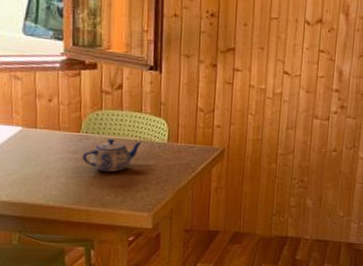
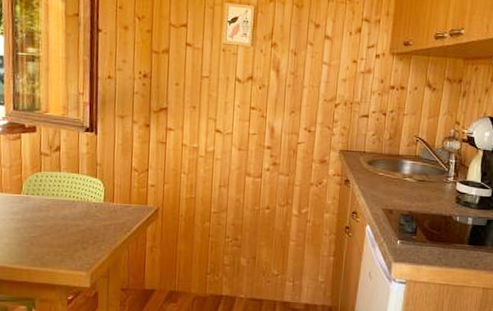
teapot: present [82,138,143,173] -> none [23,199,81,233]

